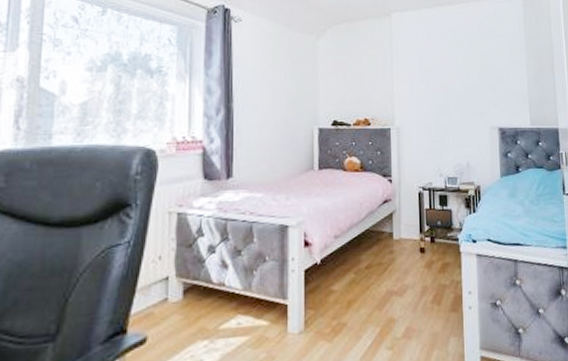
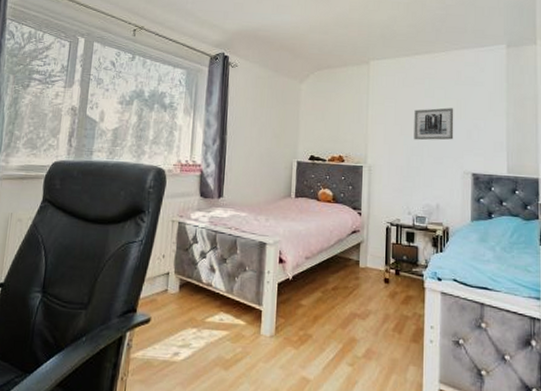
wall art: none [440,61,479,97] -> present [414,107,454,140]

